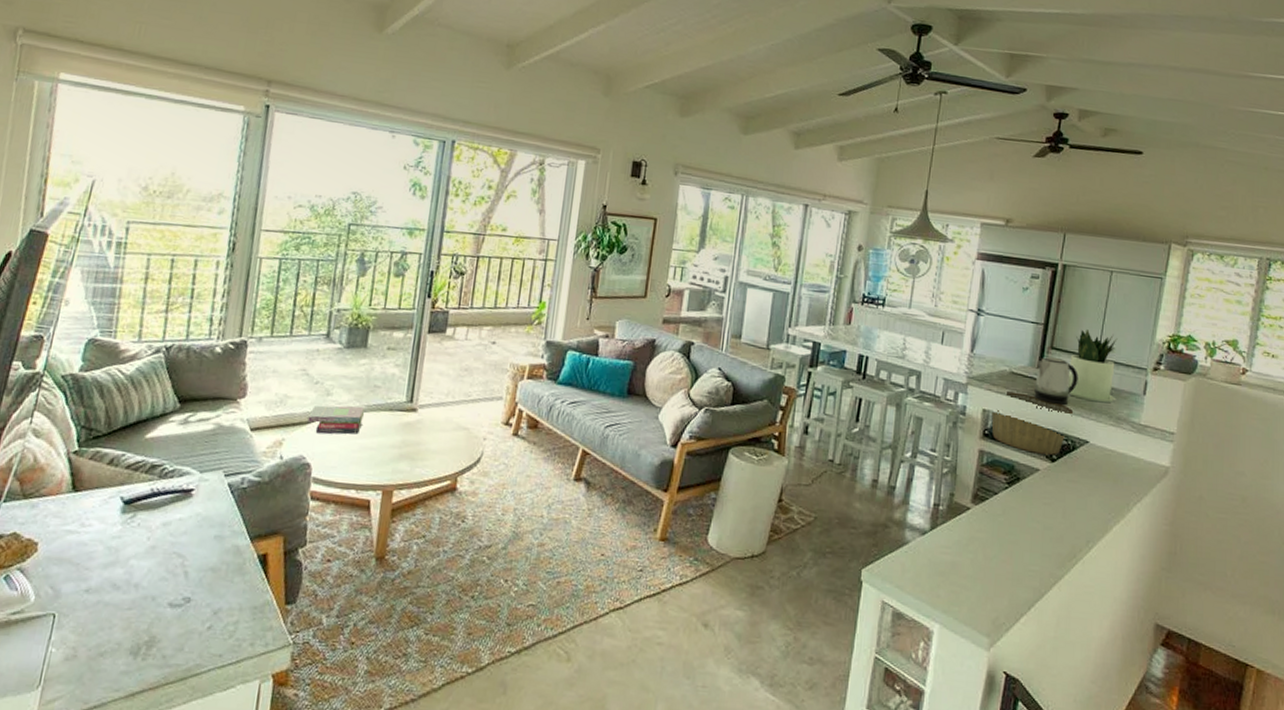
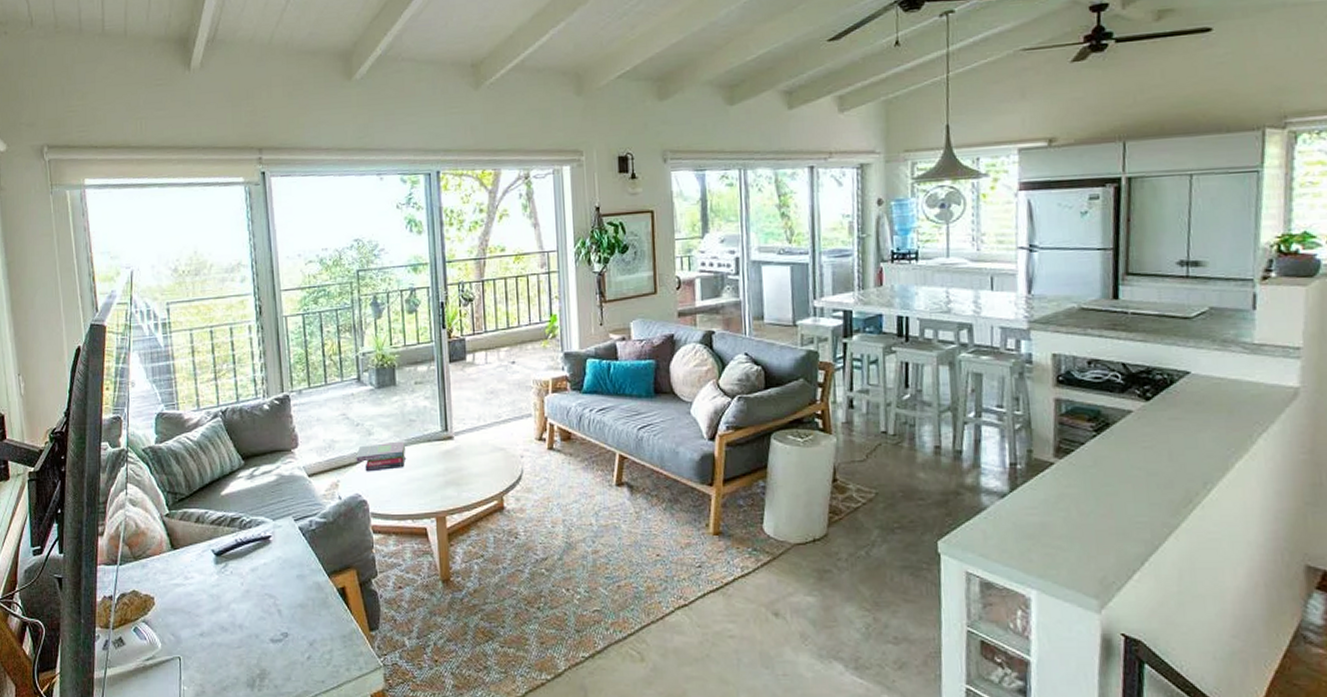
basket: present [991,391,1074,455] -> none [1062,329,1166,394]
kettle: present [1033,356,1079,406] -> none [1111,283,1166,337]
planter: present [1068,329,1118,403] -> none [1151,246,1217,327]

